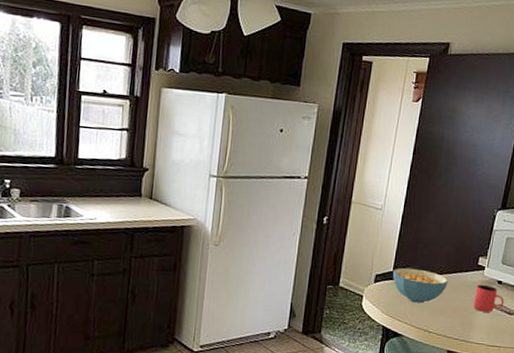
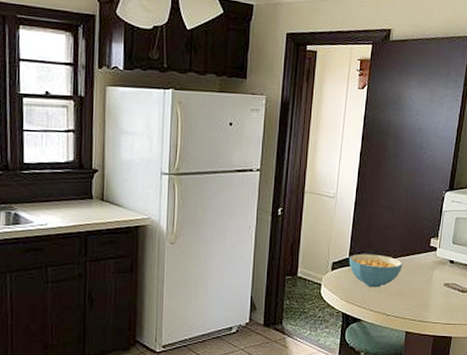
cup: present [473,284,504,313] -> none [428,264,457,292]

